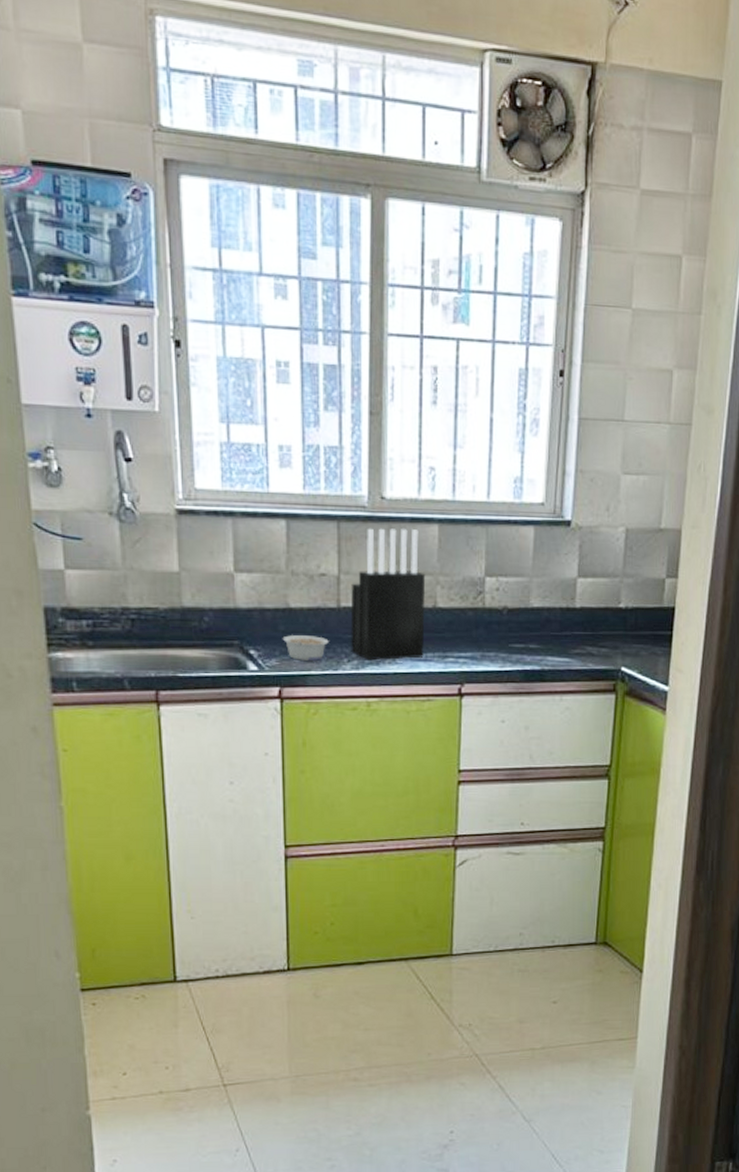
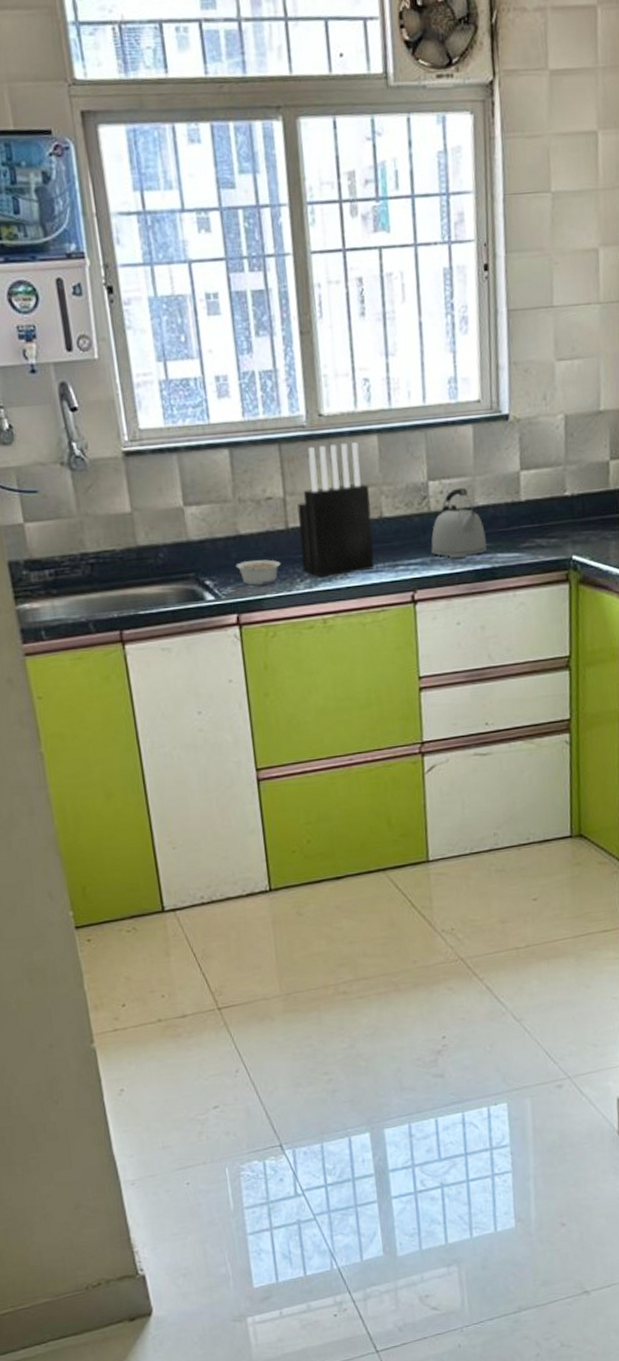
kettle: none [482,587,539,657] -> present [431,487,488,559]

